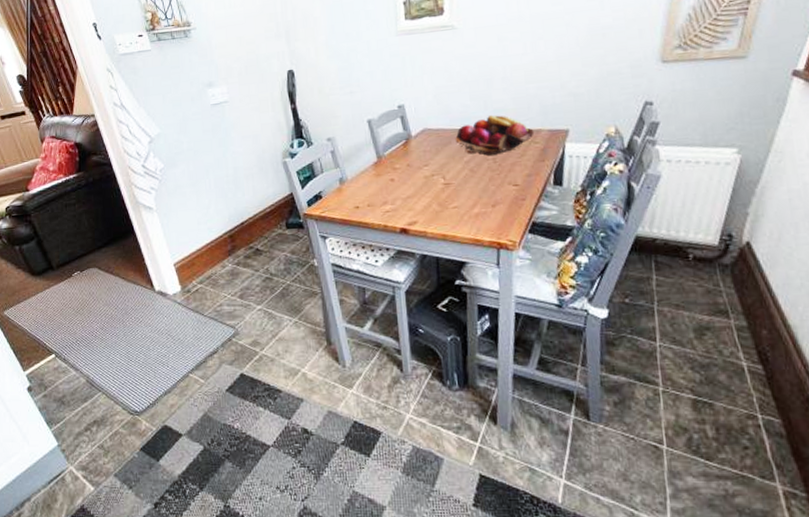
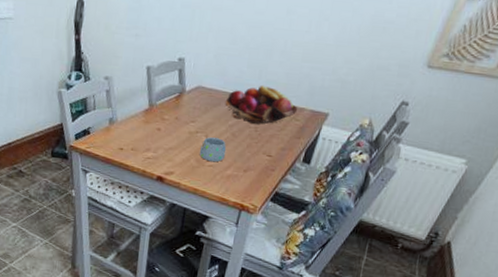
mug: none [439,177,469,203] -> present [199,137,227,163]

